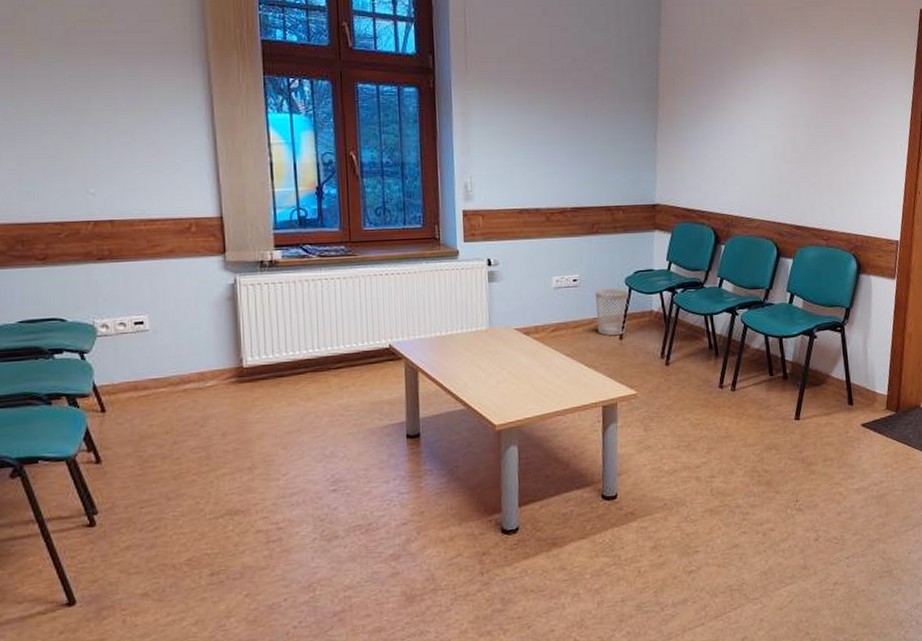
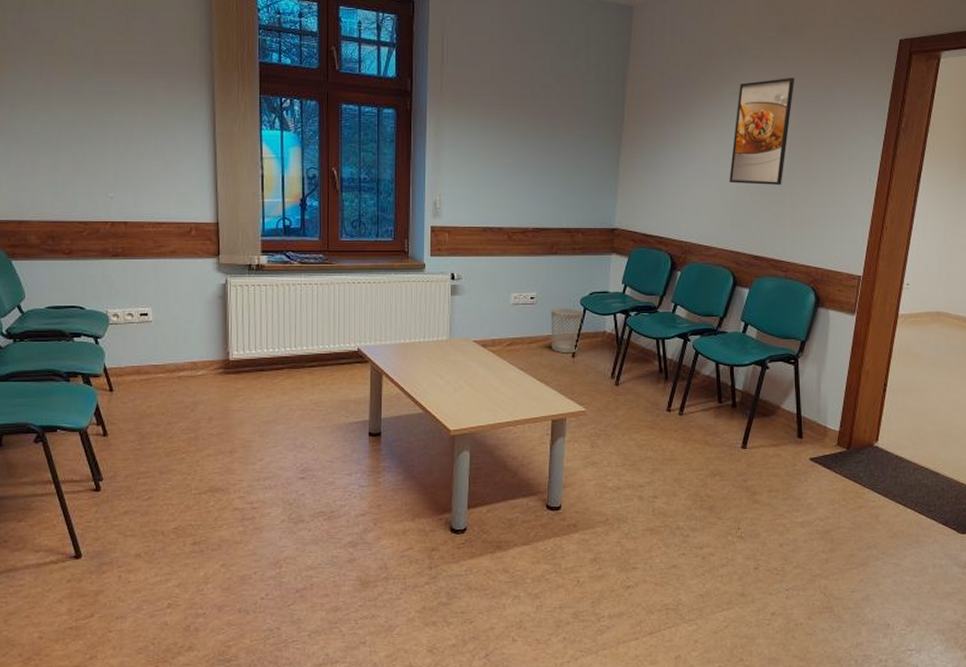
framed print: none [767,47,825,155] -> present [729,77,795,185]

